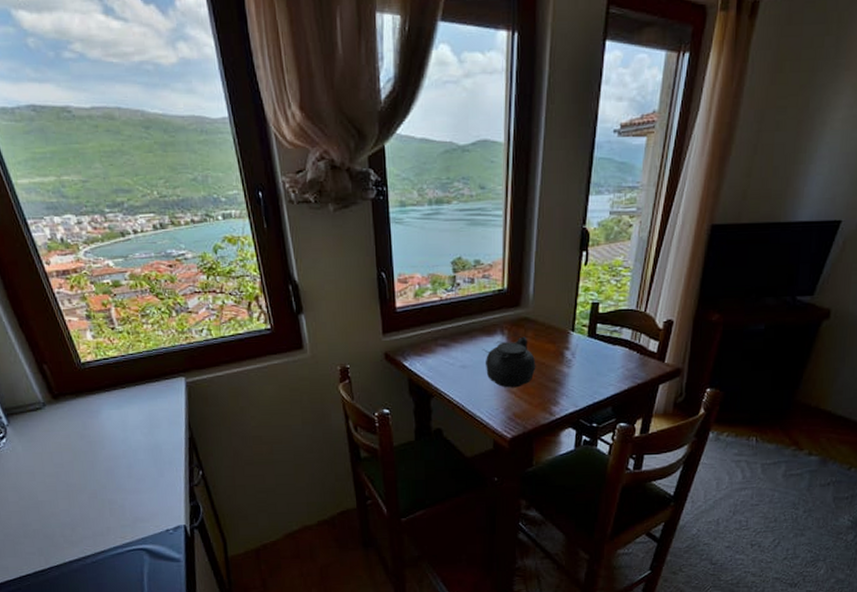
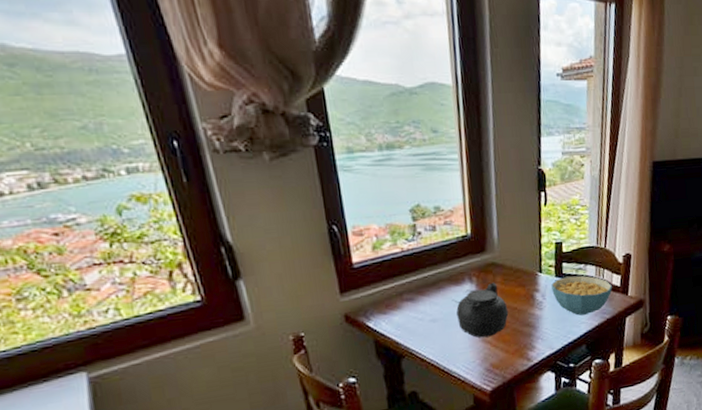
cereal bowl: none [583,337,648,377] -> present [551,275,612,316]

